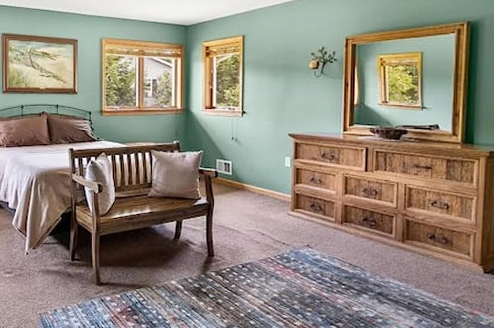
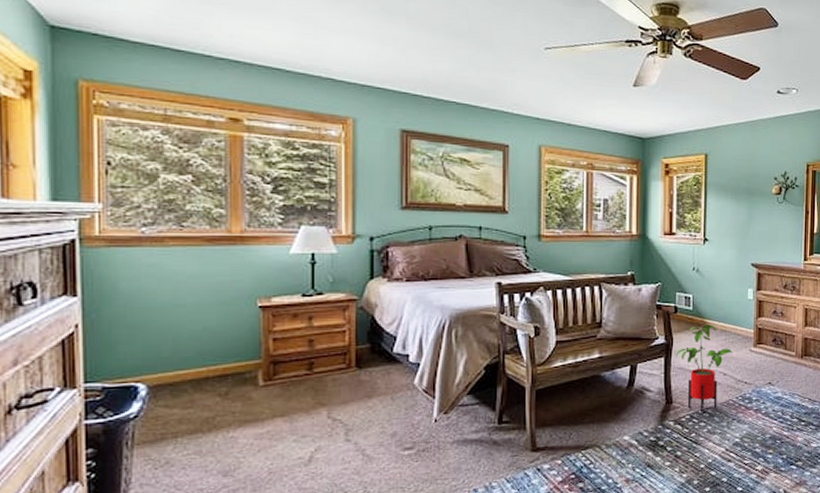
house plant: none [216,188,271,268] -> present [675,324,733,413]

